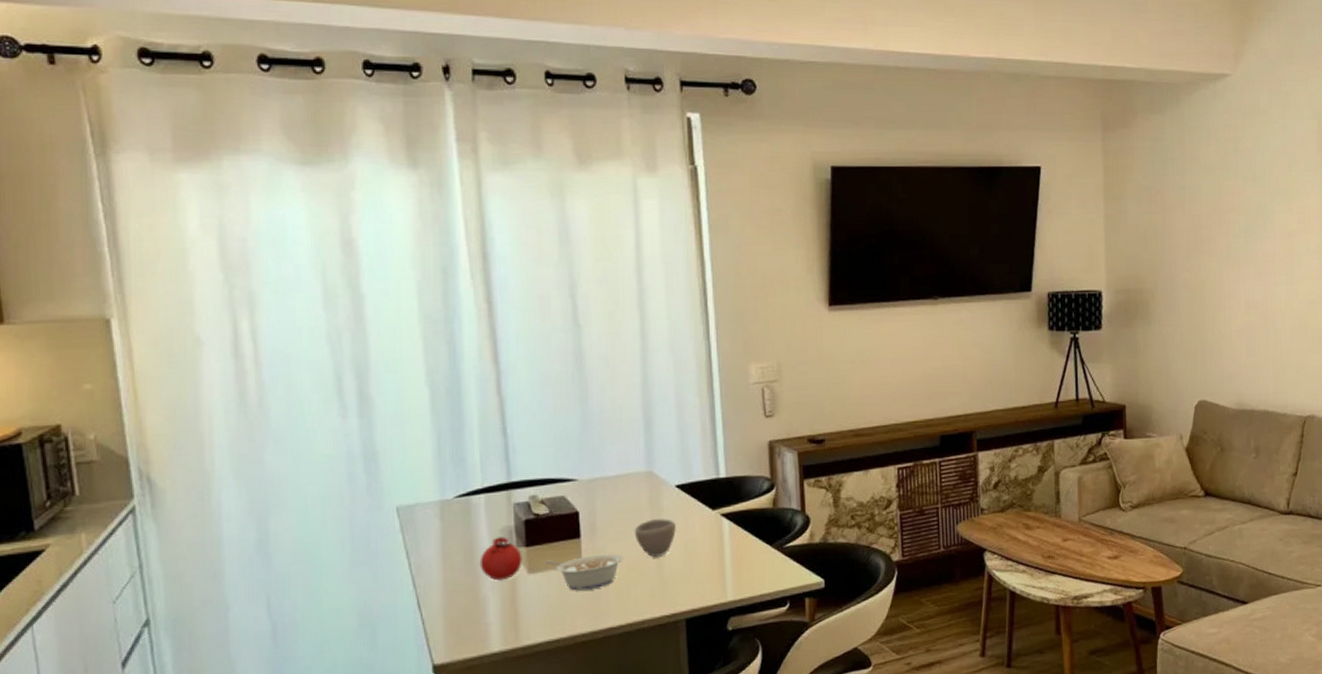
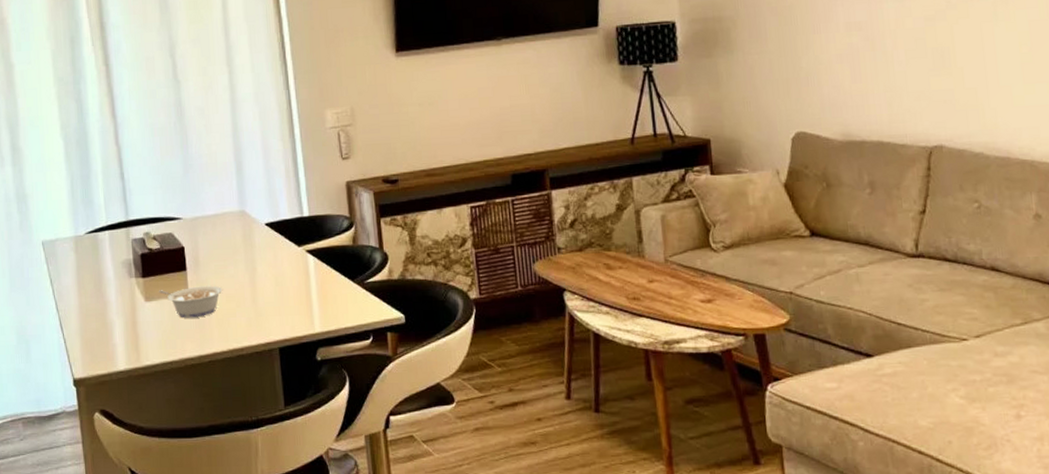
fruit: present [479,537,522,581] -> none [106,268,140,307]
cup: present [634,519,676,557] -> none [231,254,267,289]

